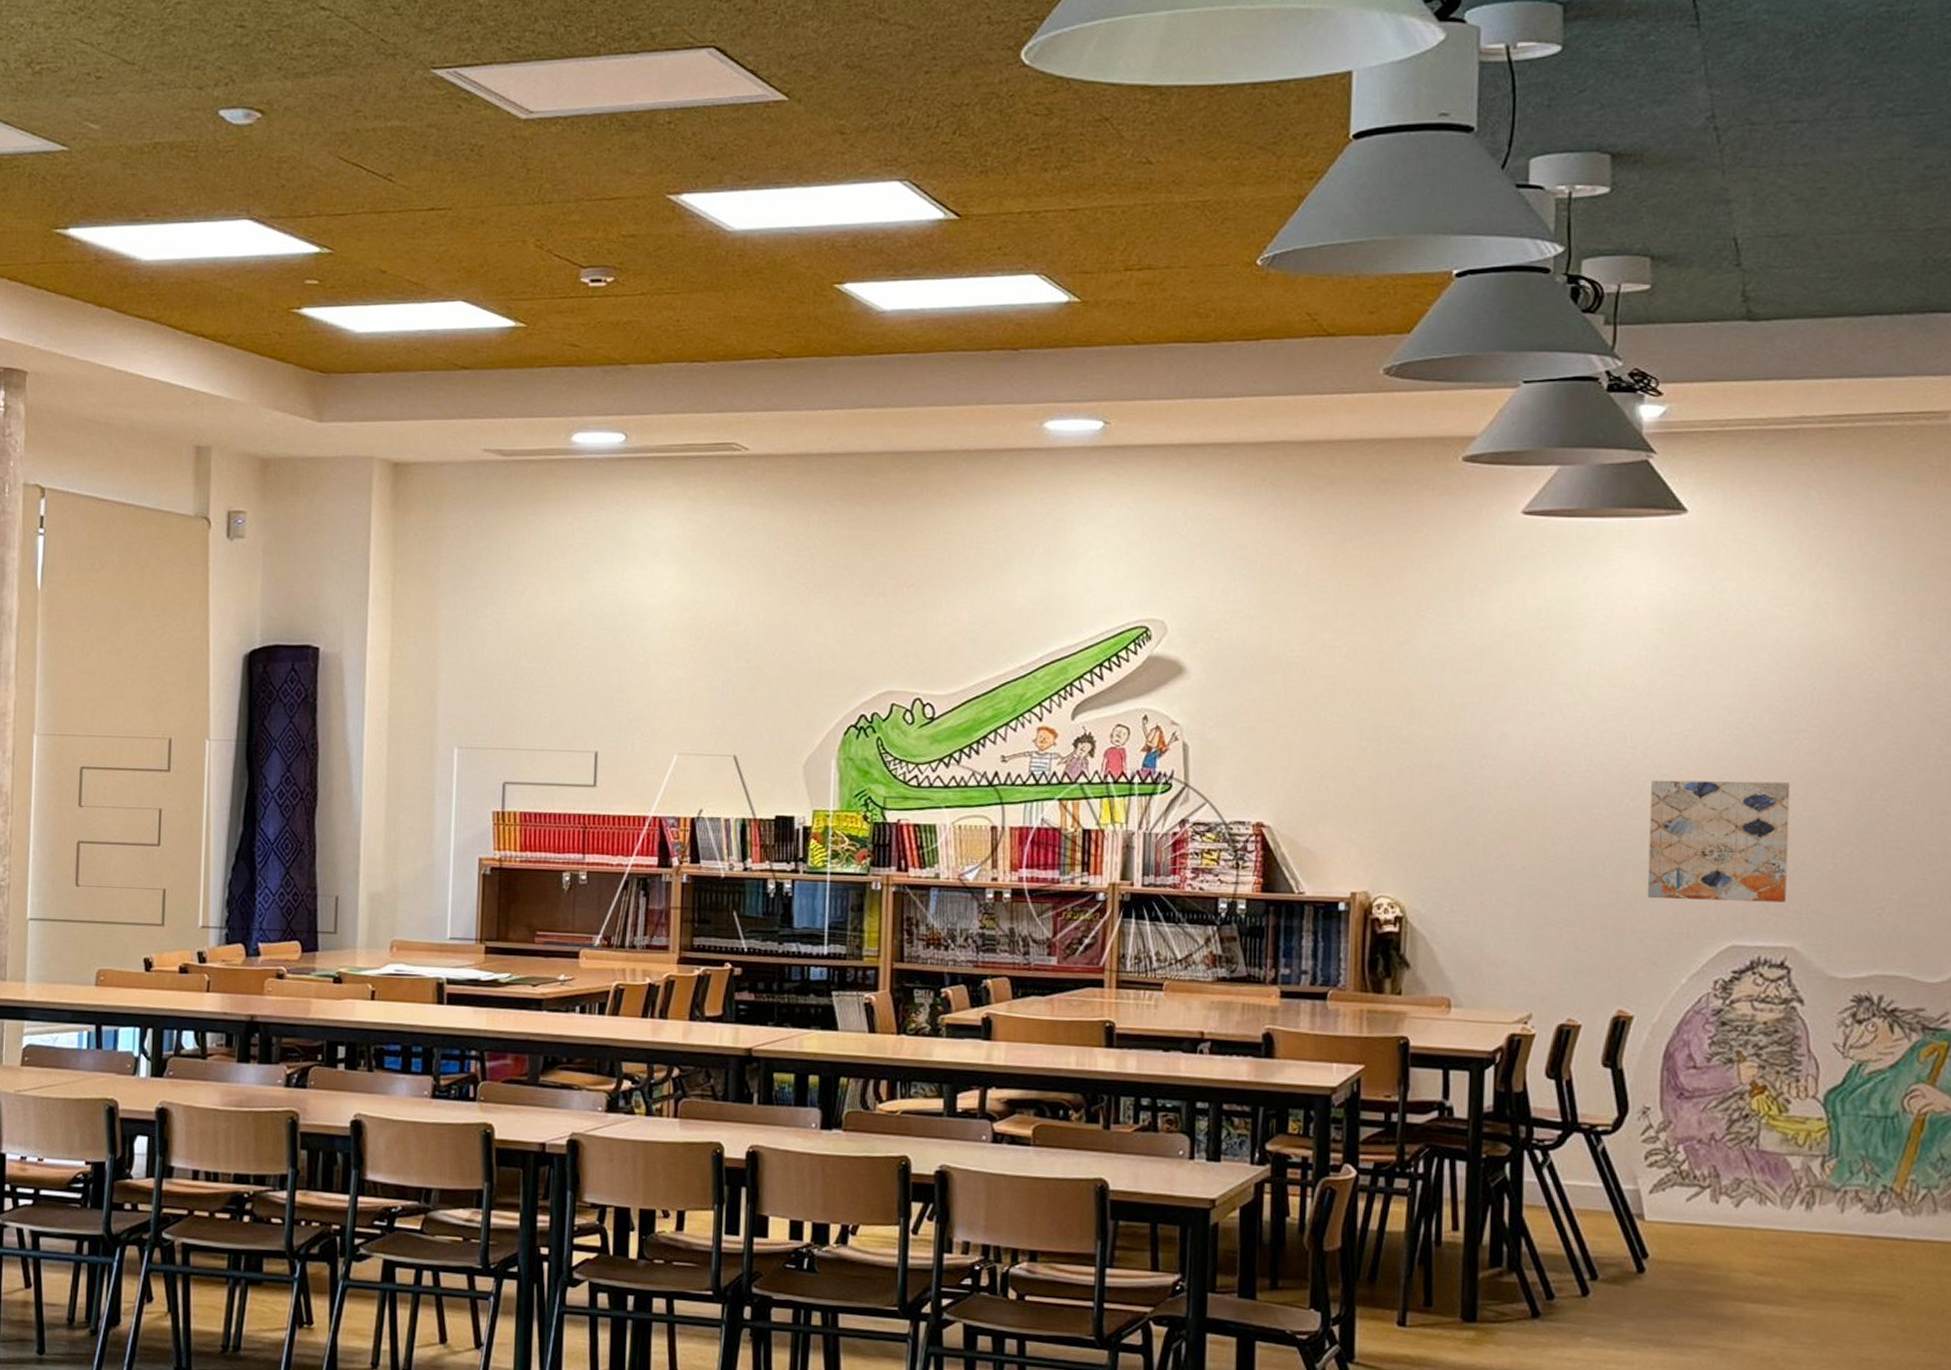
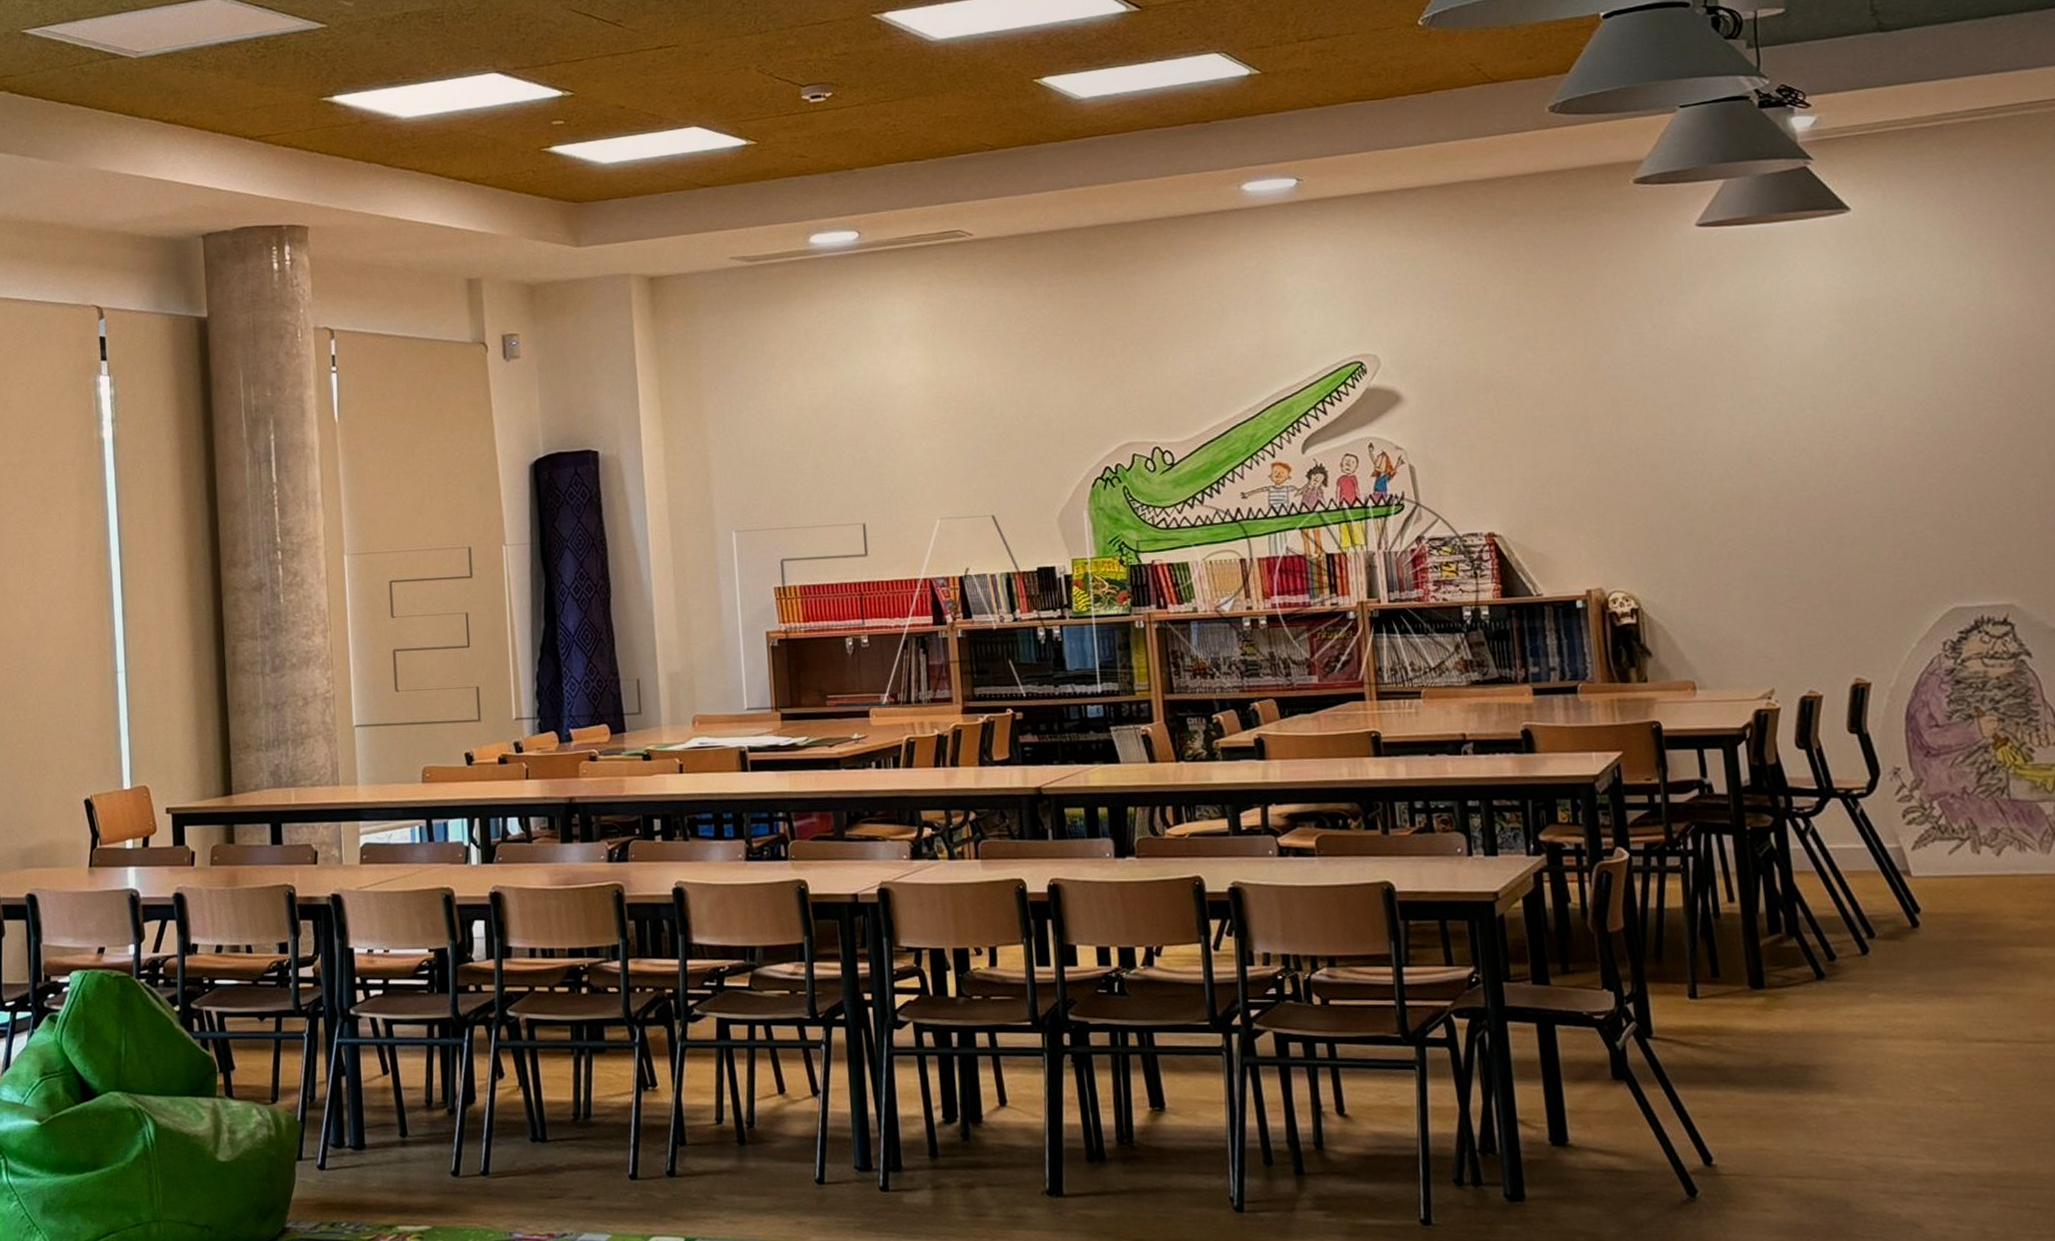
wall art: present [1647,780,1791,903] -> none [1855,450,1999,571]

